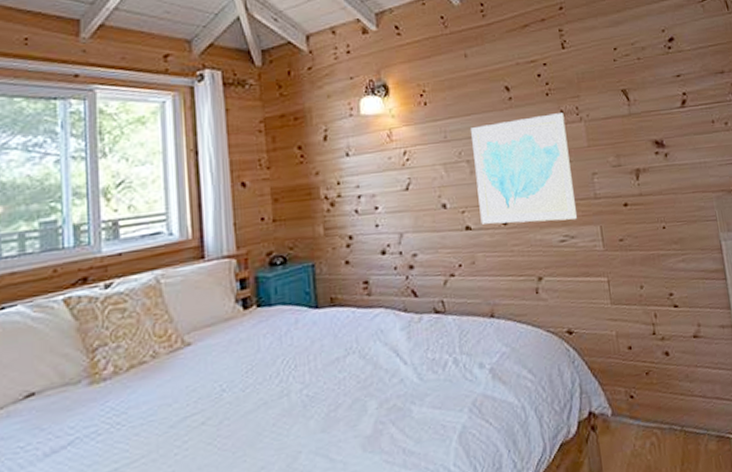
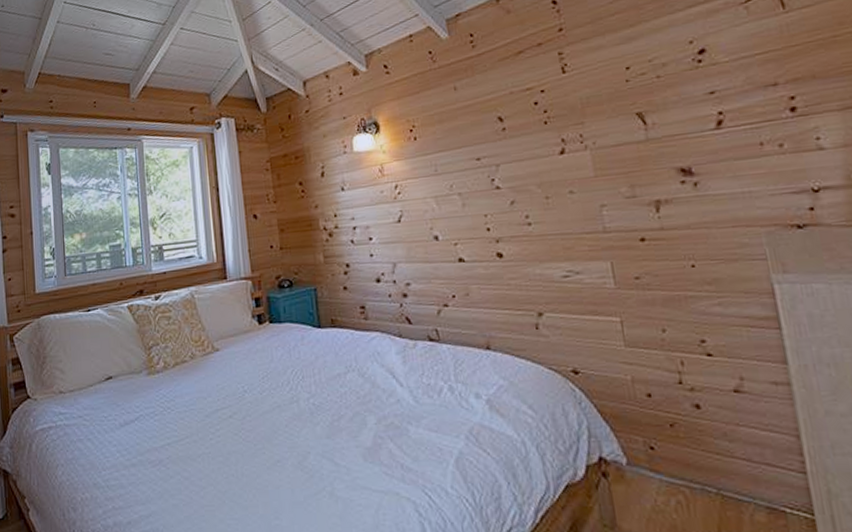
wall art: present [471,113,578,225] -> none [462,141,584,257]

